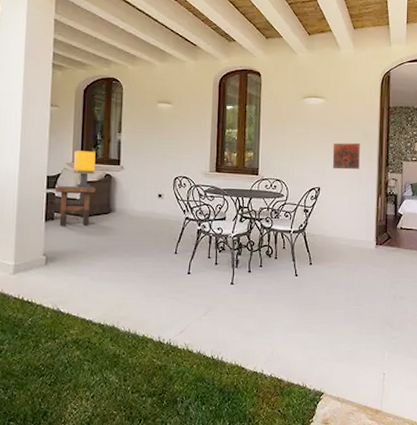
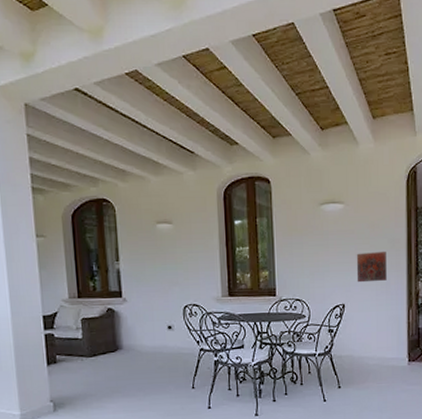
side table: present [56,185,95,226] -> none [54,323,98,369]
lamp: present [73,150,96,188] -> none [69,284,95,326]

